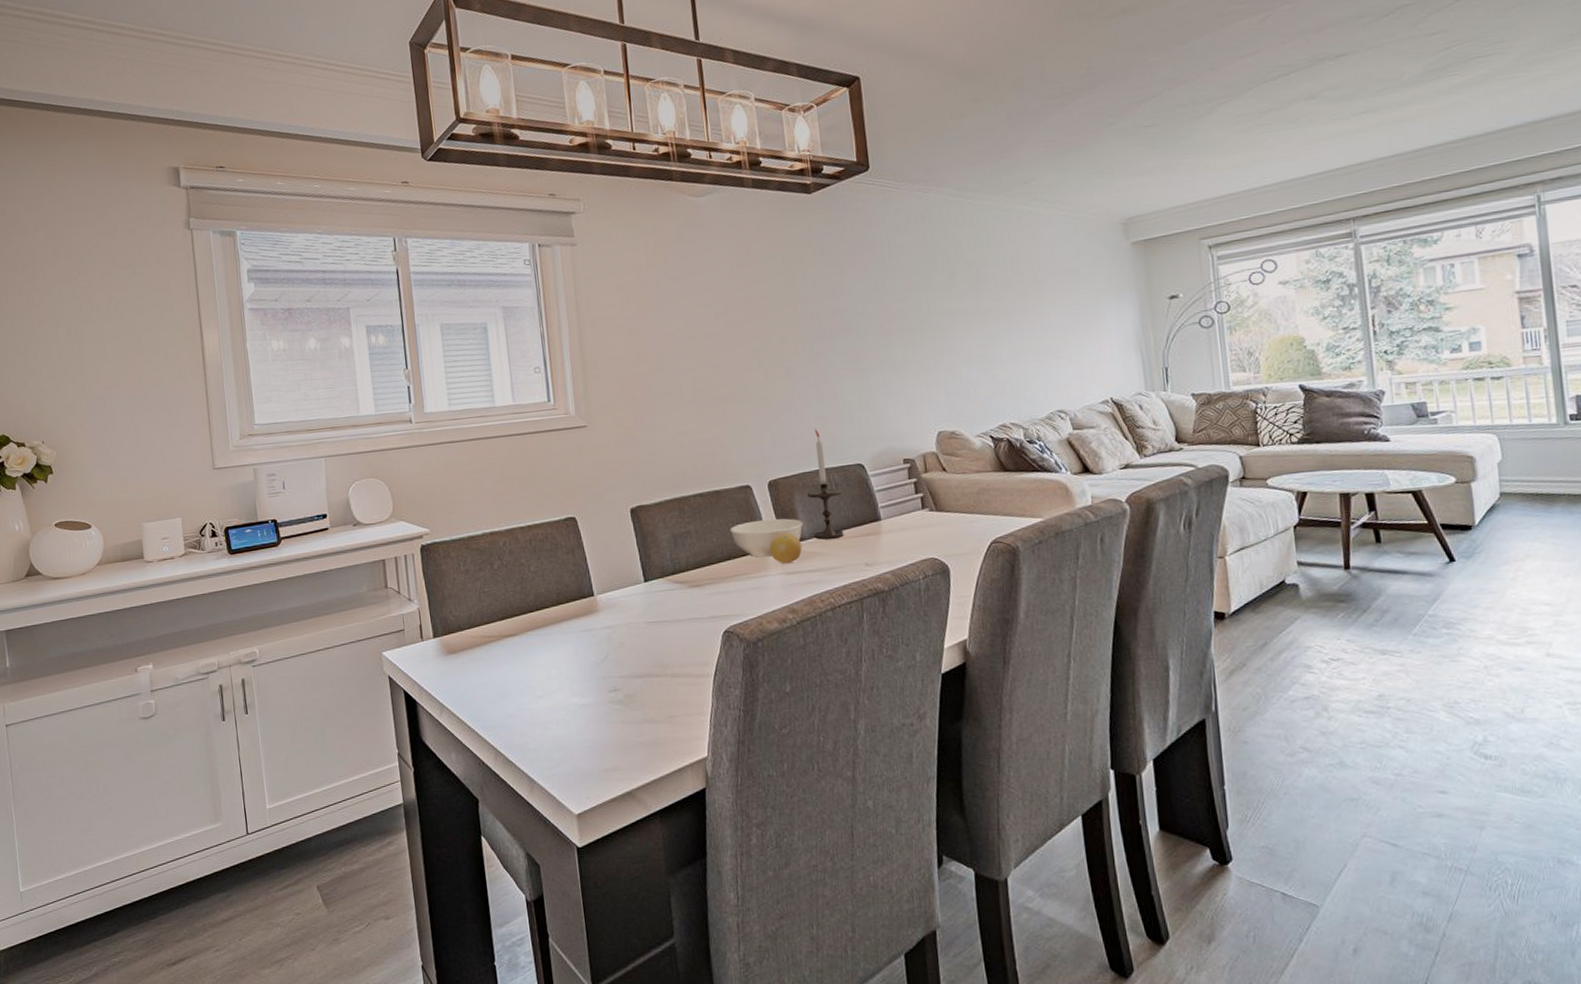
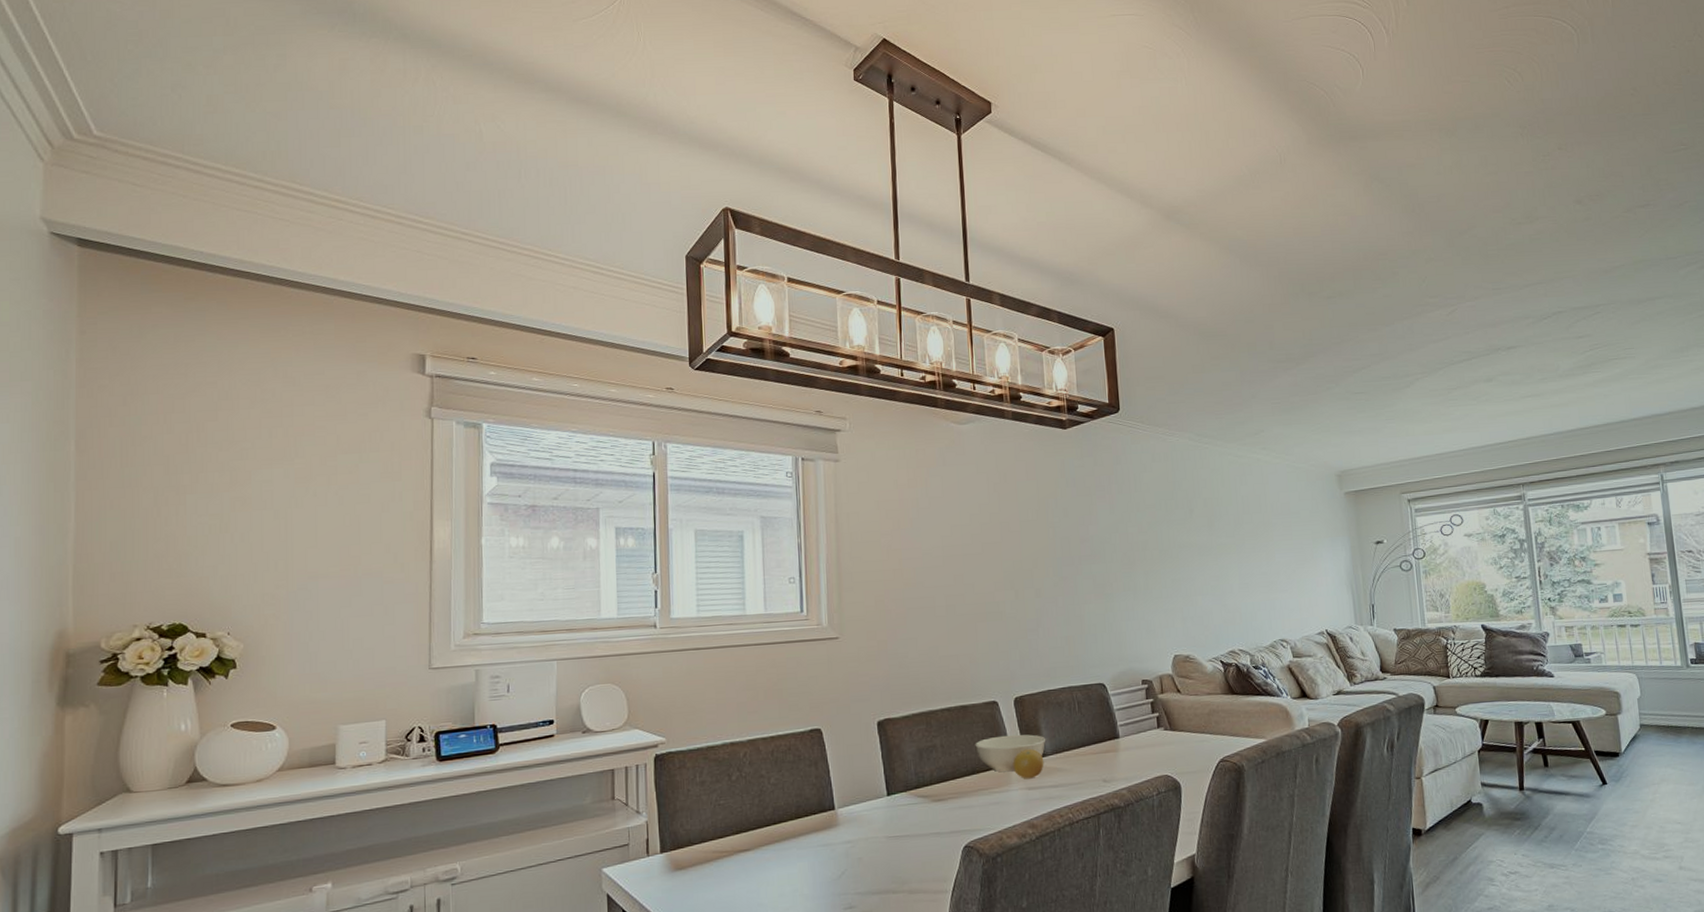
candlestick: present [806,428,844,540] -> none [1050,647,1085,756]

